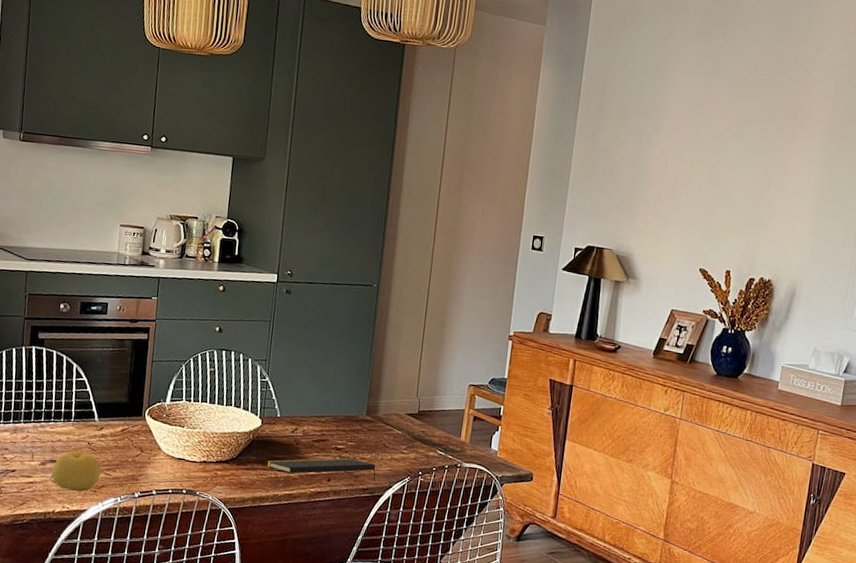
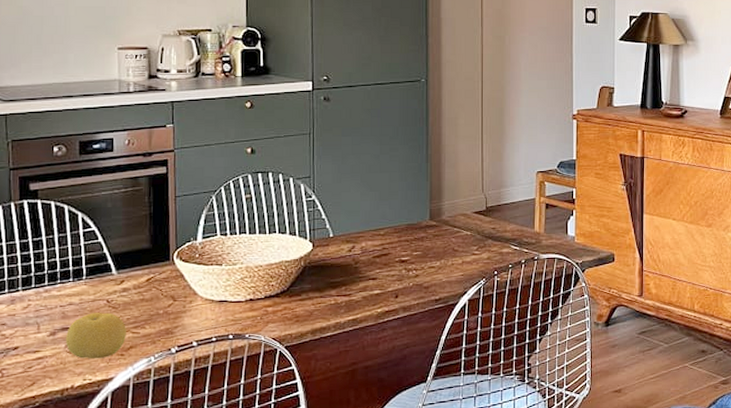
notepad: present [266,458,376,482] -> none [323,269,448,297]

